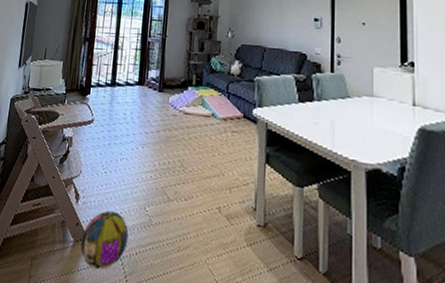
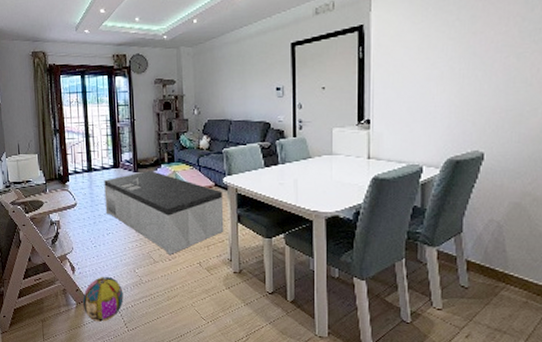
coffee table: none [123,92,252,193] -> present [104,171,224,254]

